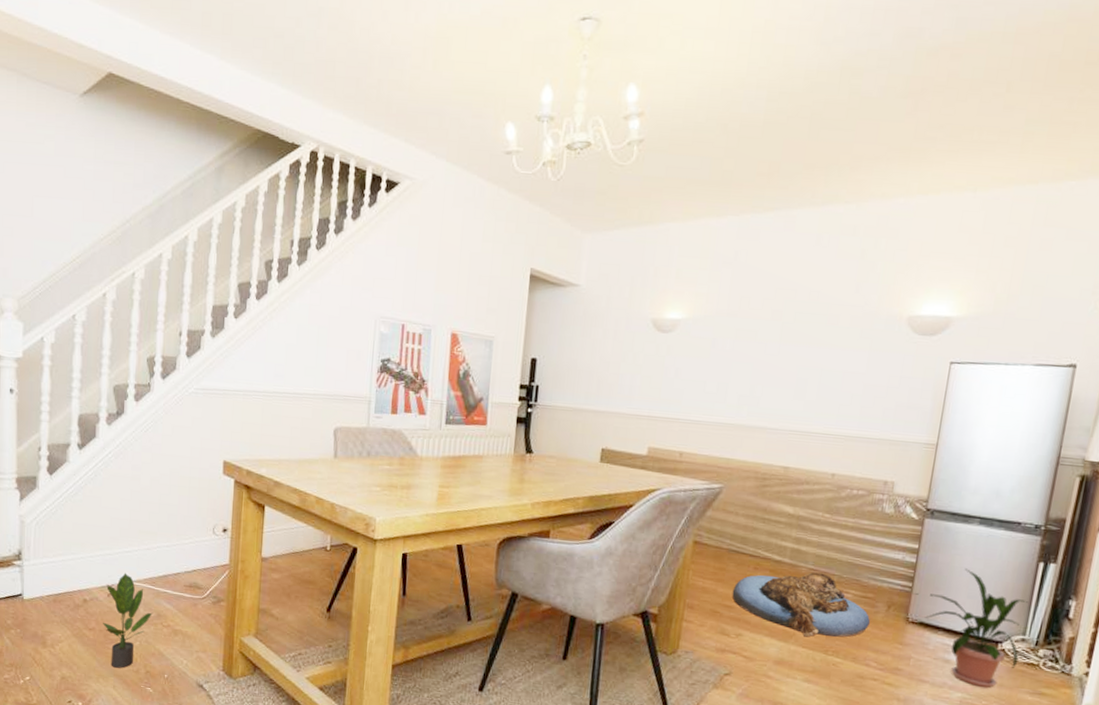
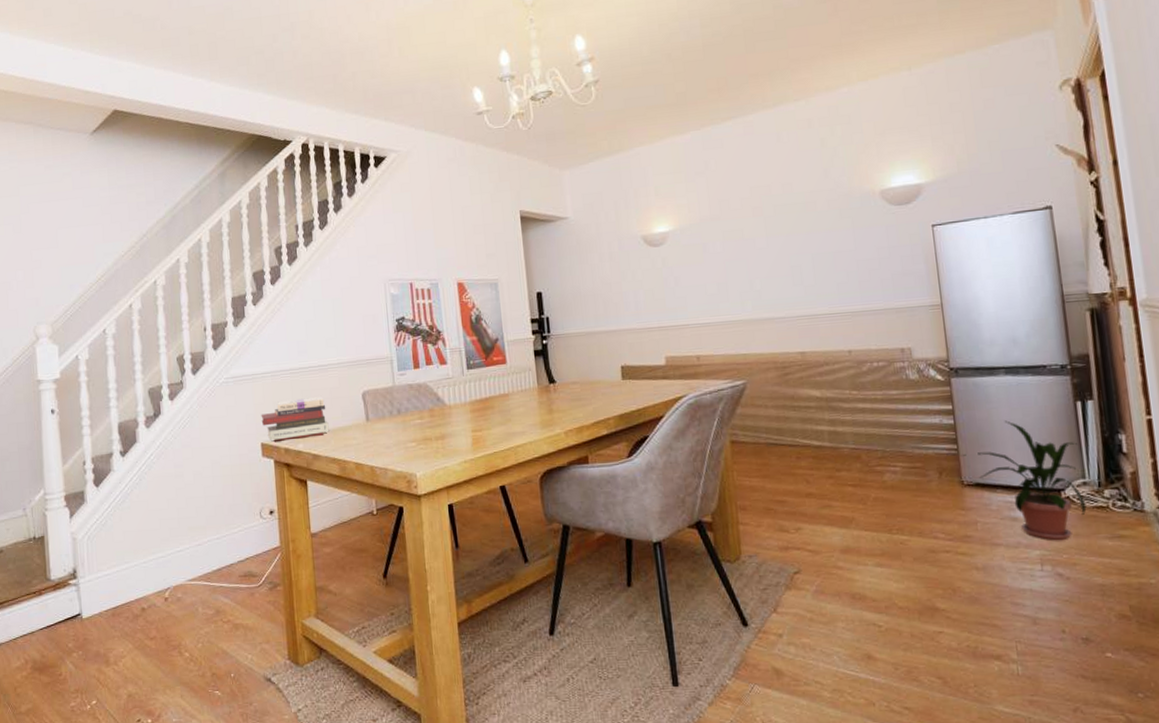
potted plant: present [103,573,153,668] -> none [163,573,211,675]
books: none [226,422,295,465] -> present [261,397,329,441]
pet bed: present [732,572,870,637] -> none [780,450,926,519]

